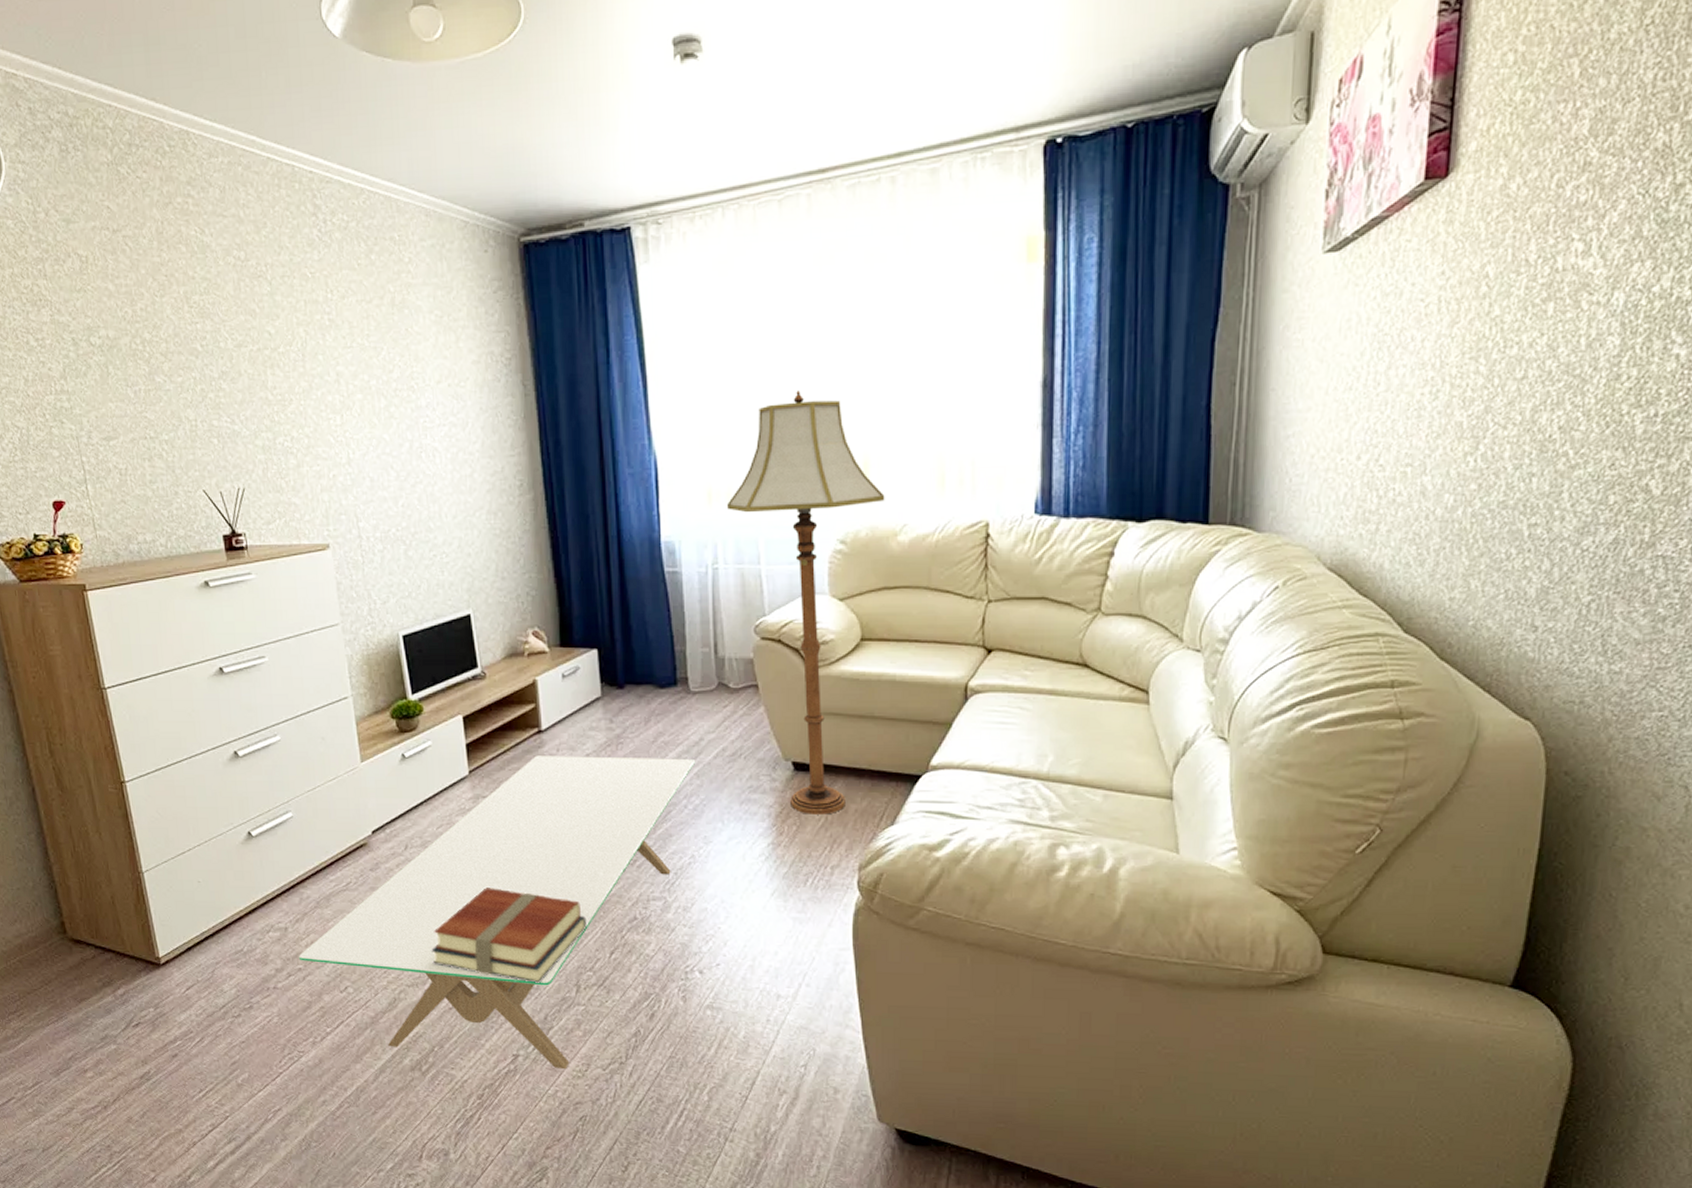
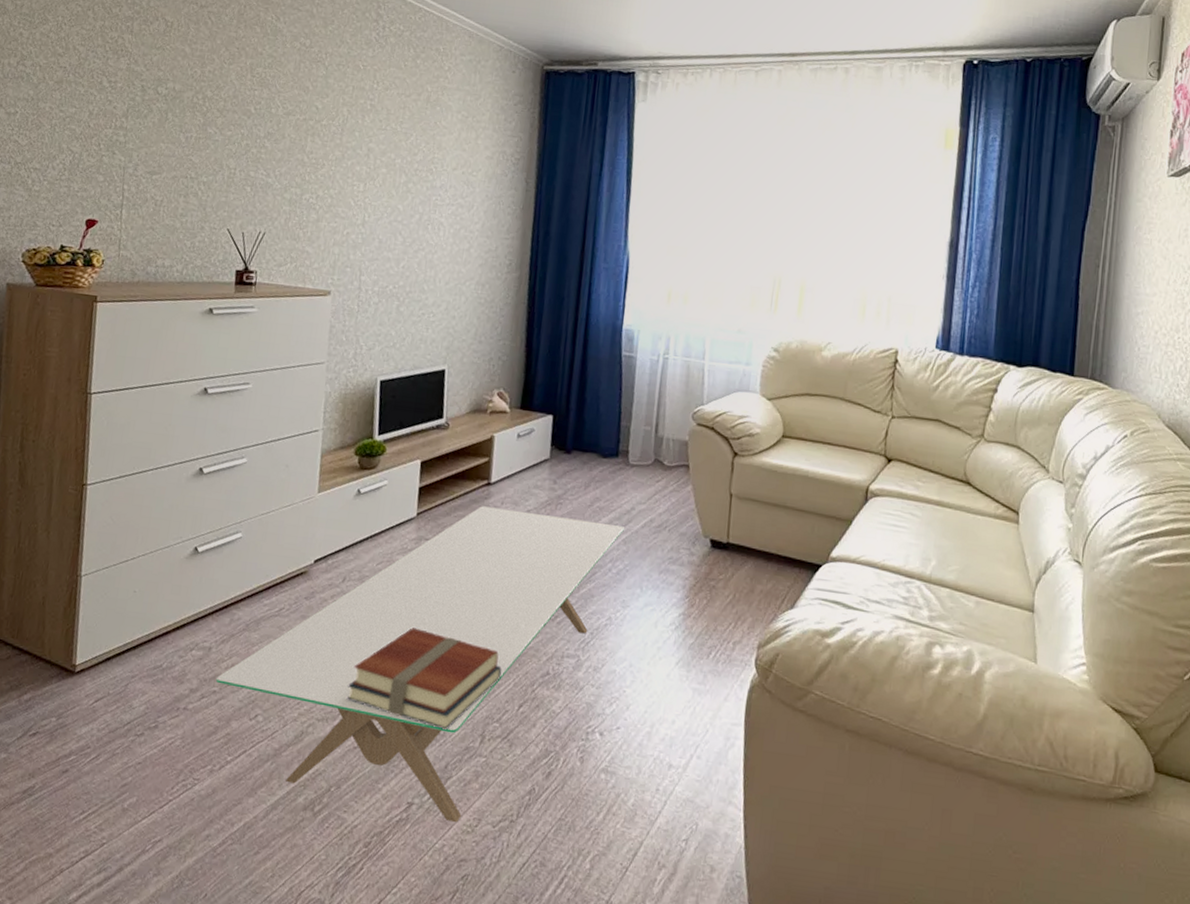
floor lamp: present [726,390,885,815] -> none [682,220,815,592]

